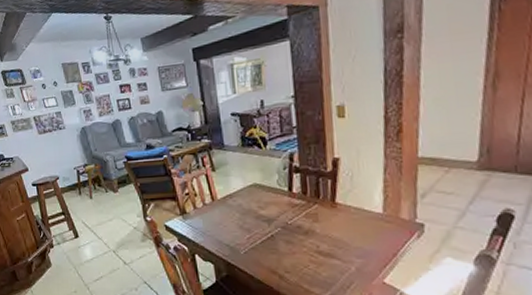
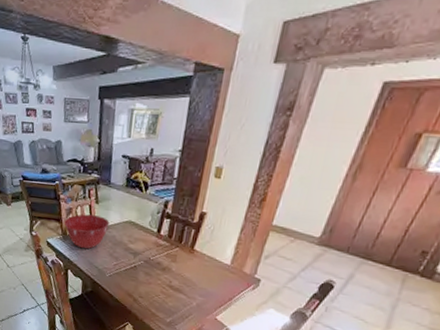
mixing bowl: none [181,184,232,226] -> present [64,214,110,249]

